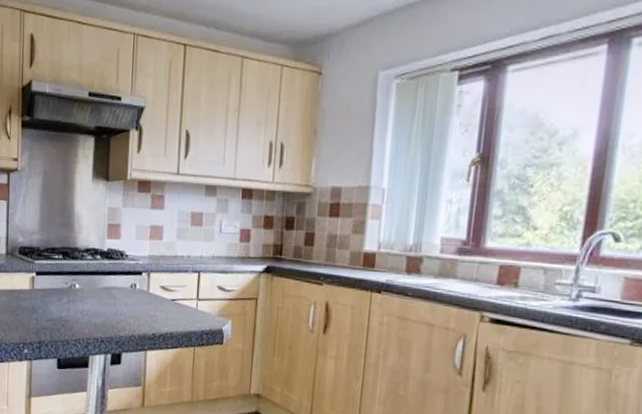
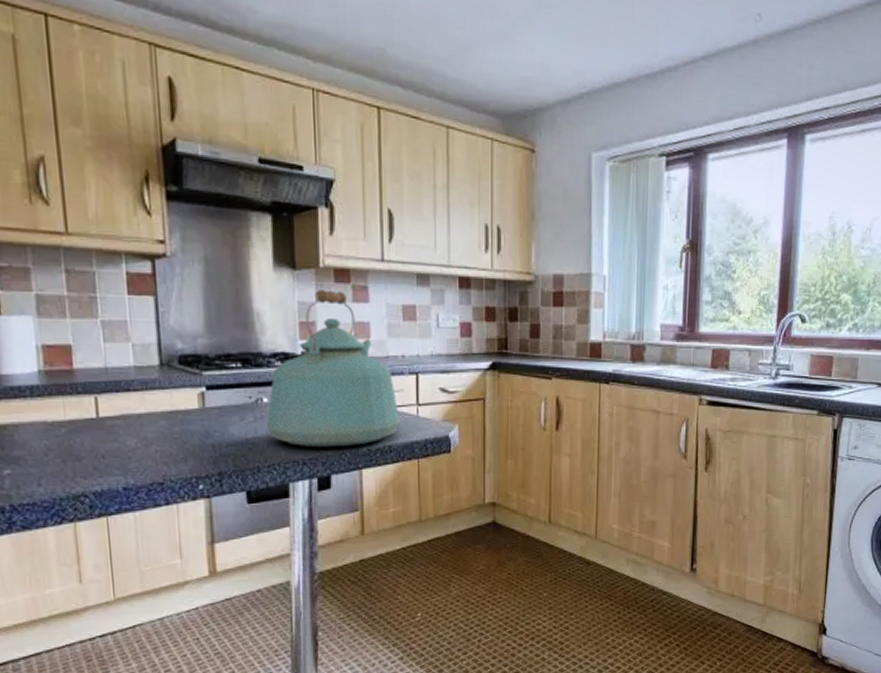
kettle: none [77,197,182,330] -> present [267,288,400,448]

